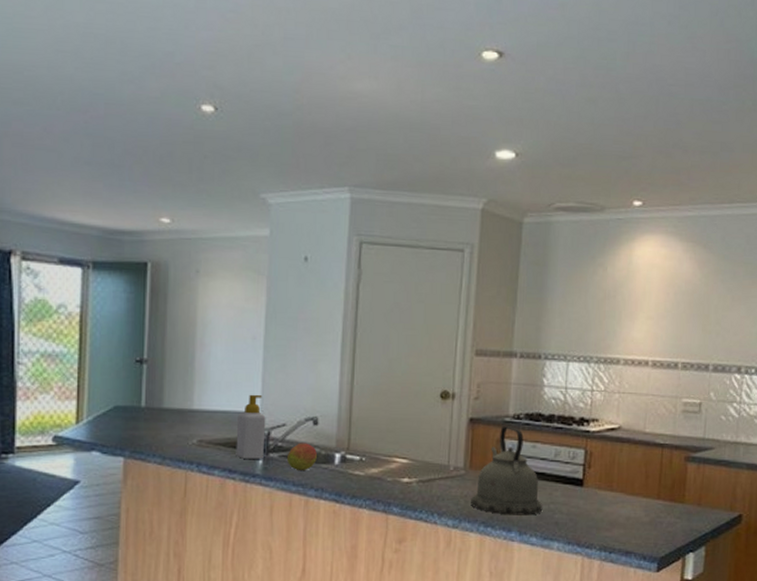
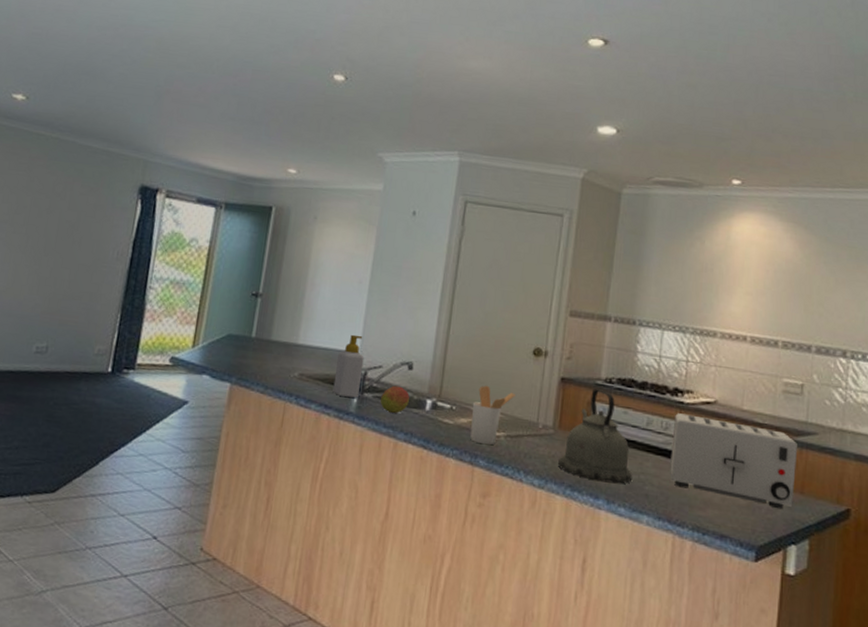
utensil holder: none [382,433,425,492] -> present [470,385,515,445]
toaster: none [578,442,696,522] -> present [670,413,799,510]

